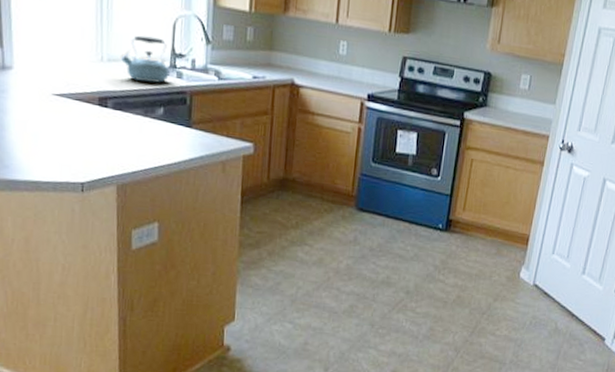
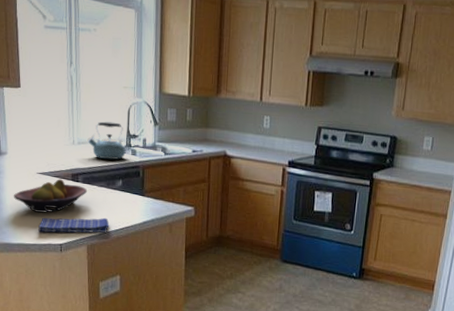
fruit bowl: none [19,102,119,144] -> present [13,179,88,213]
dish towel: none [53,149,146,171] -> present [38,217,110,233]

